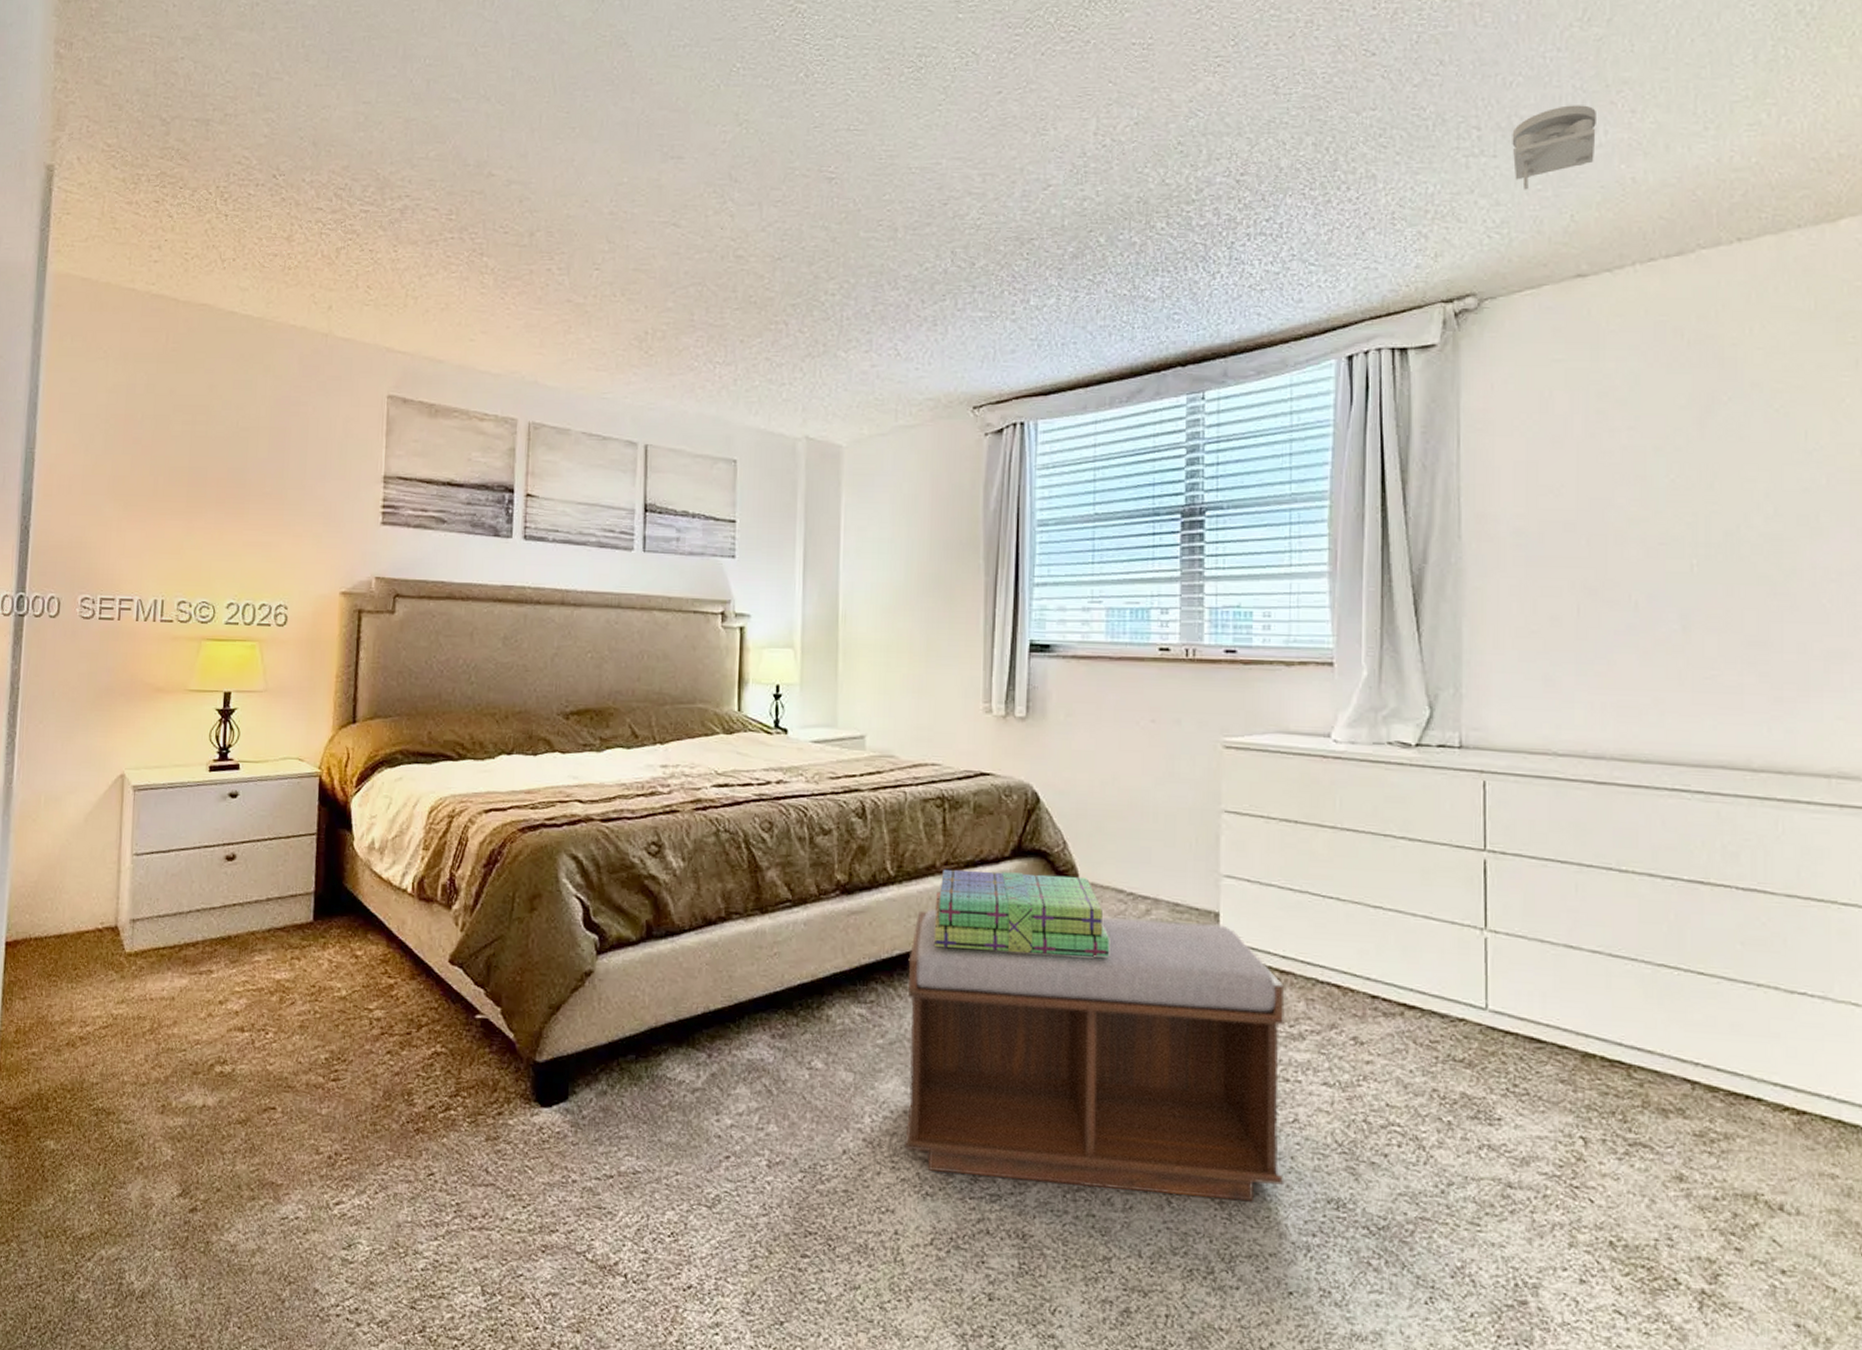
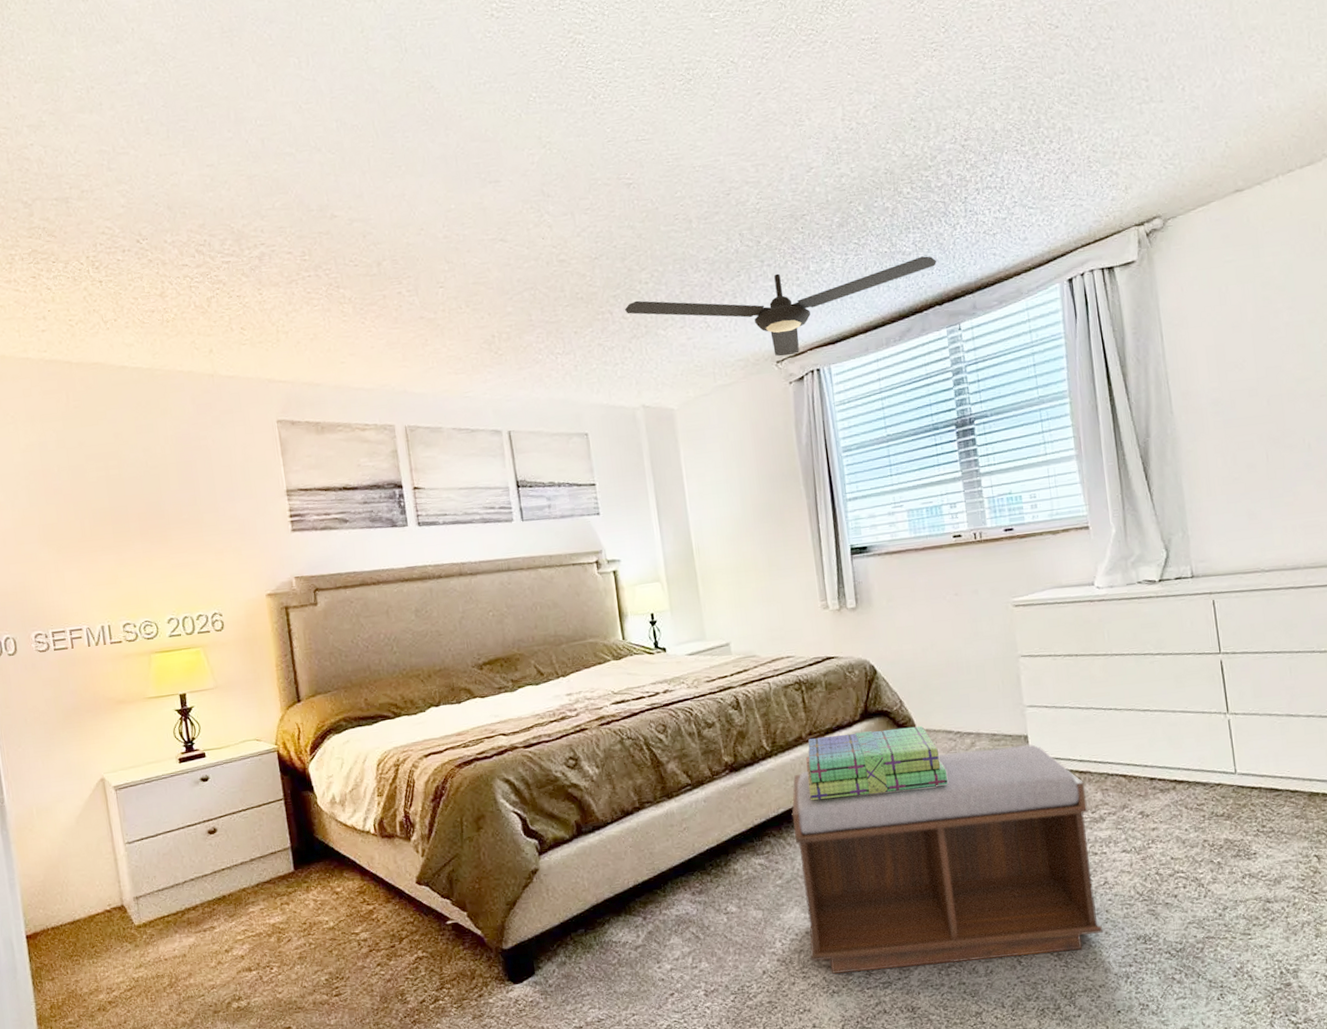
ceiling fan: none [802,303,1185,402] -> present [624,256,937,357]
smoke detector: present [1512,105,1596,190] -> none [1172,51,1238,126]

